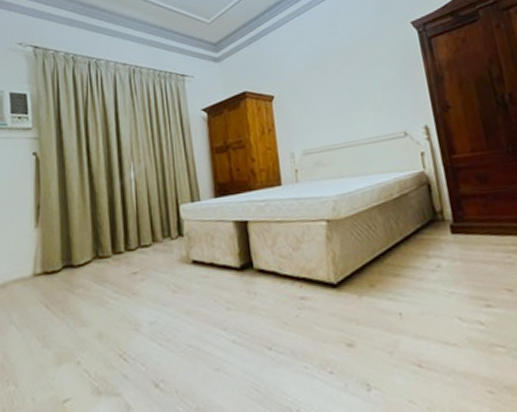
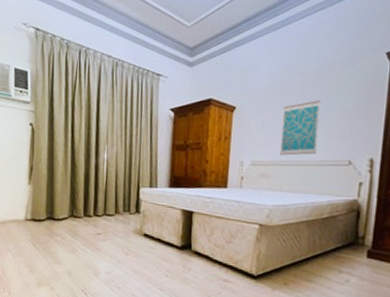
wall art: none [323,76,369,139] -> present [279,100,321,156]

